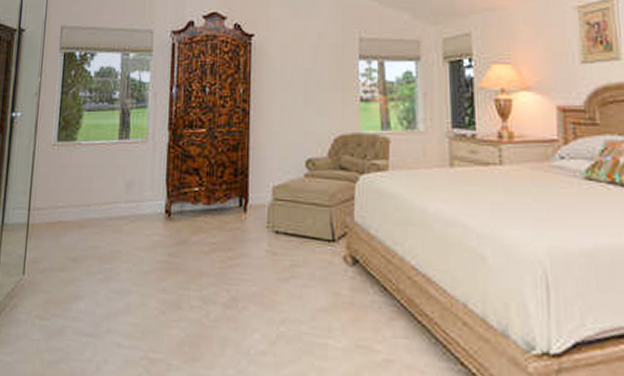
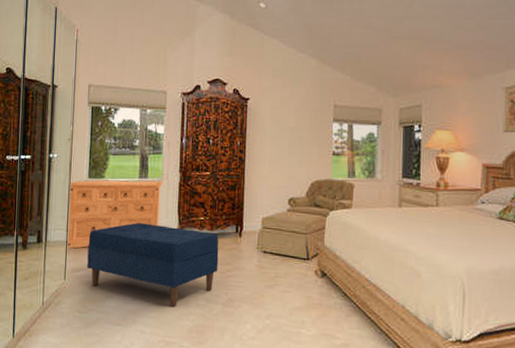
dresser: none [27,142,147,233] -> present [66,180,163,249]
bench: none [52,197,218,310] -> present [87,223,219,307]

